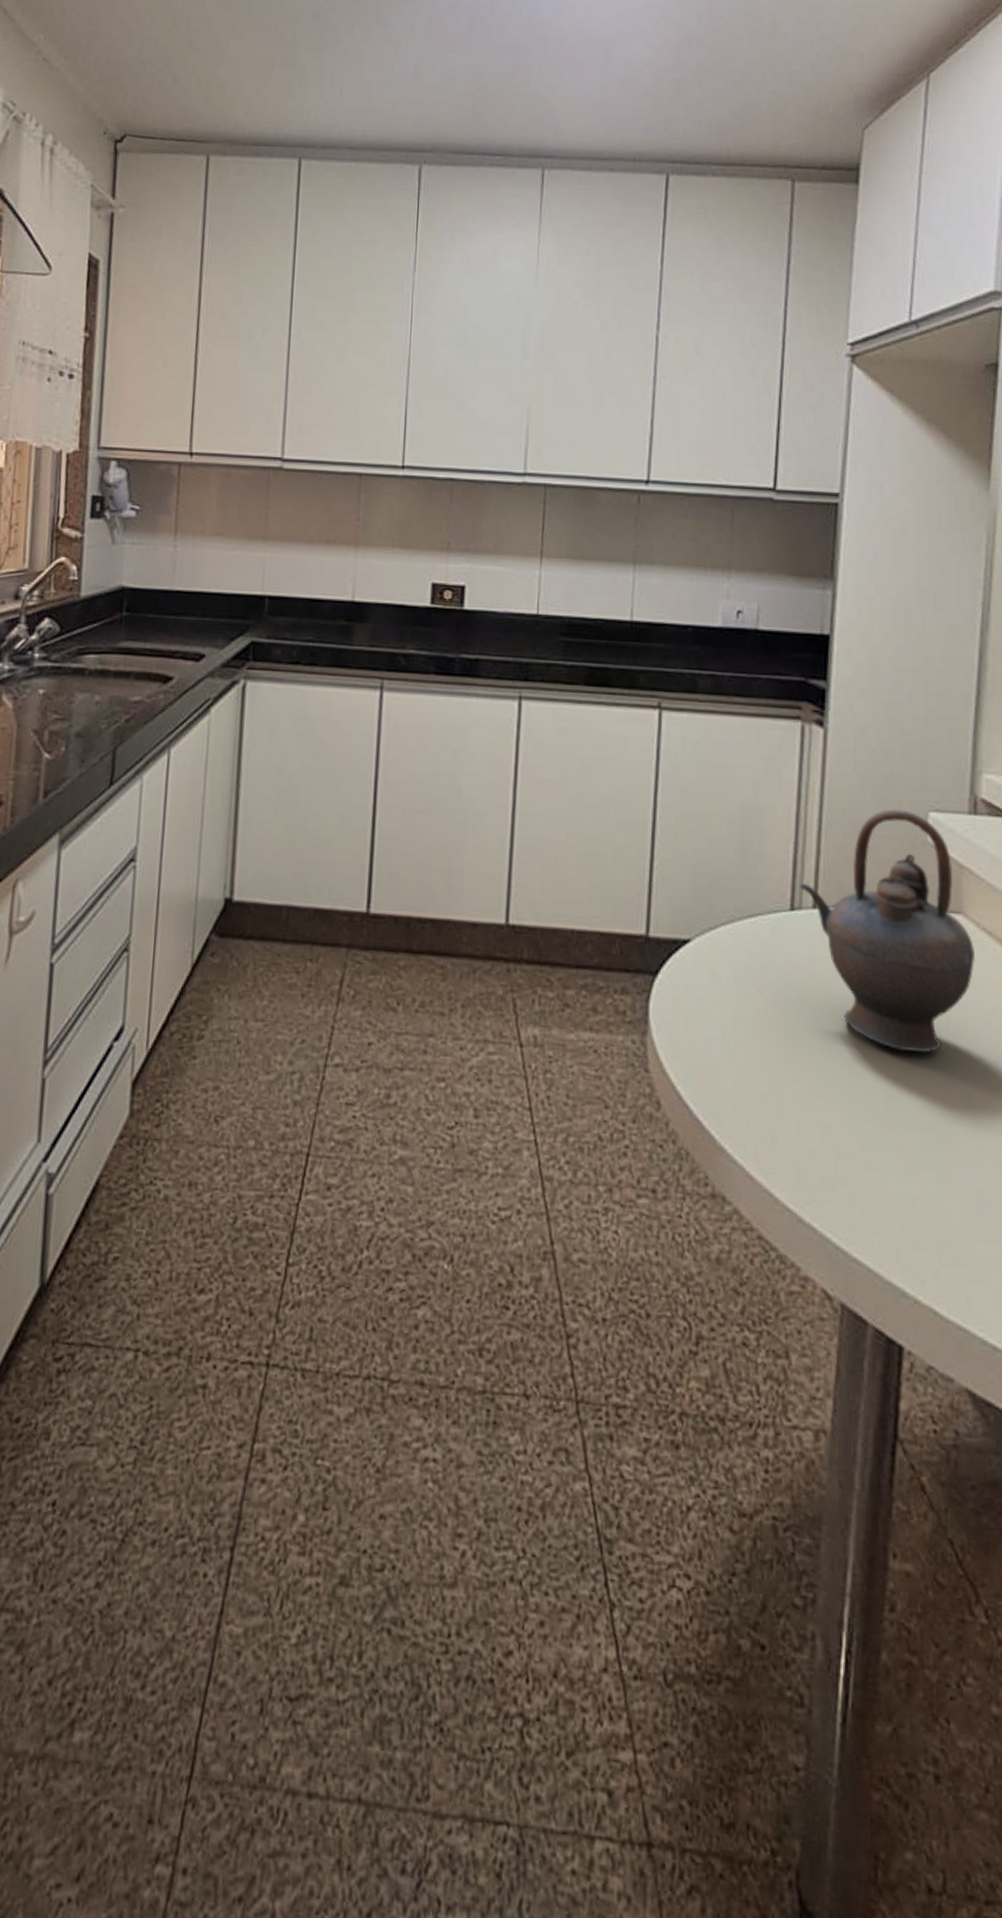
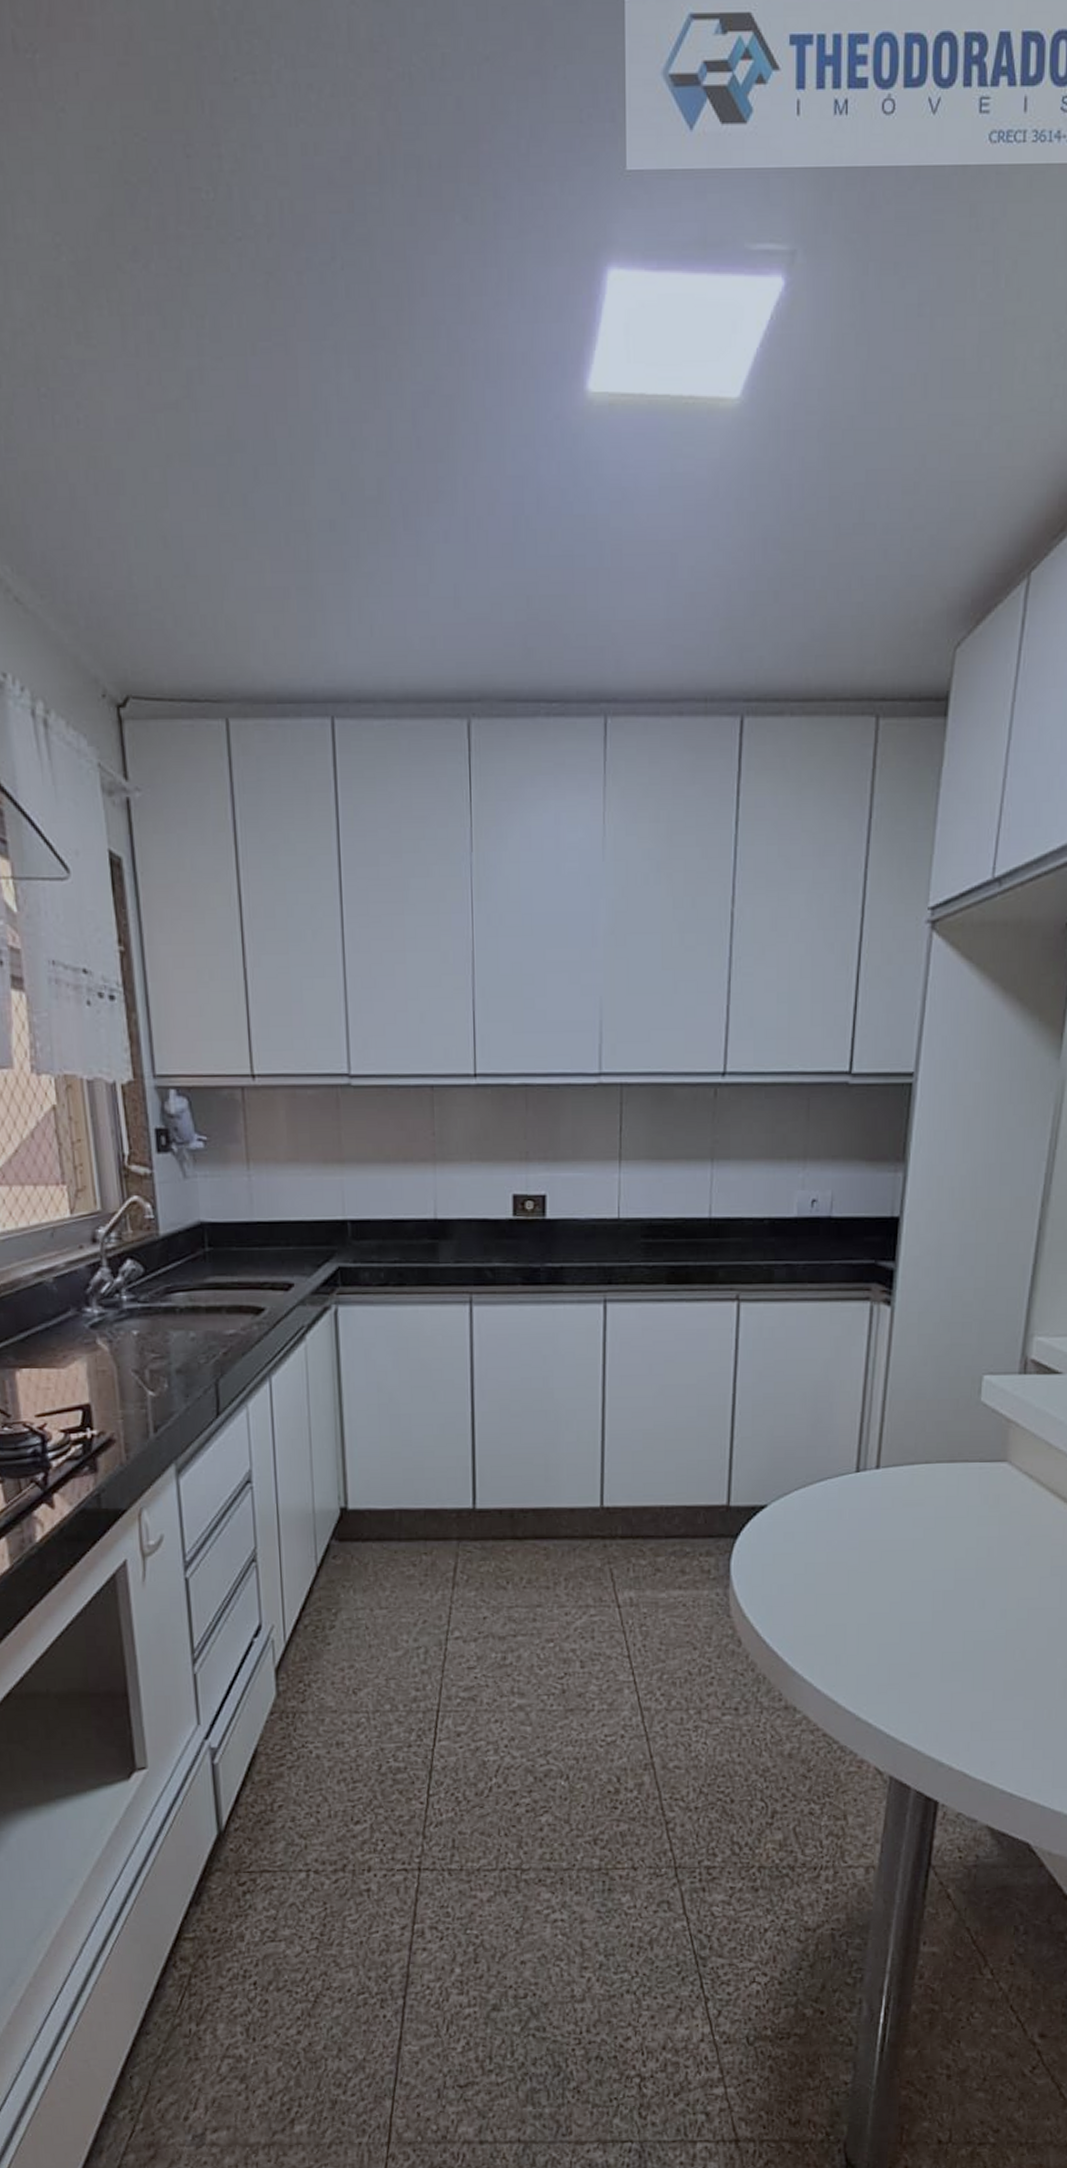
teapot: present [799,809,975,1054] -> none [864,1375,1016,1581]

